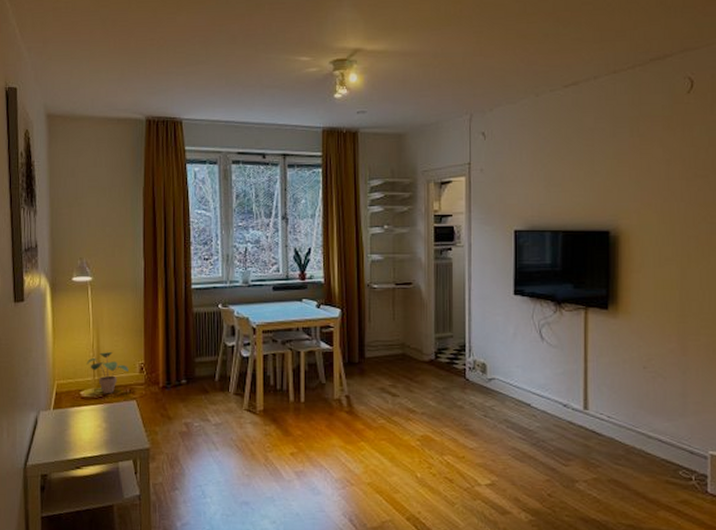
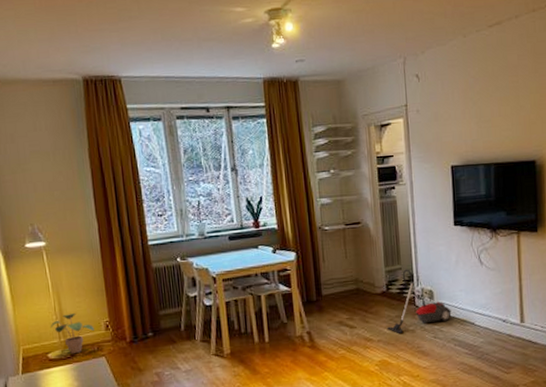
vacuum cleaner: none [432,337,505,409] -> present [386,269,452,334]

